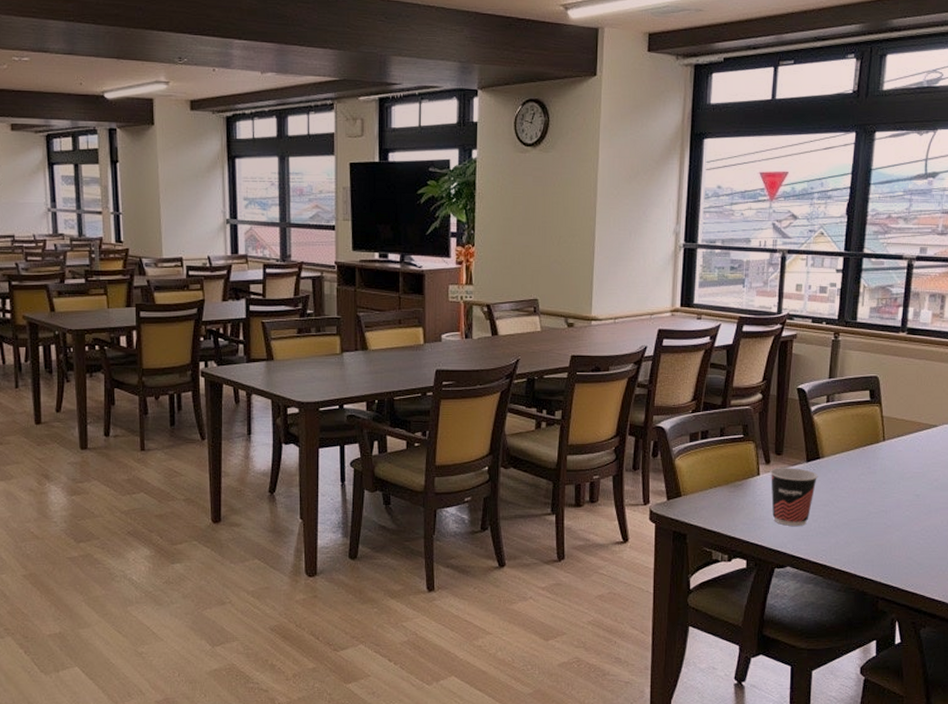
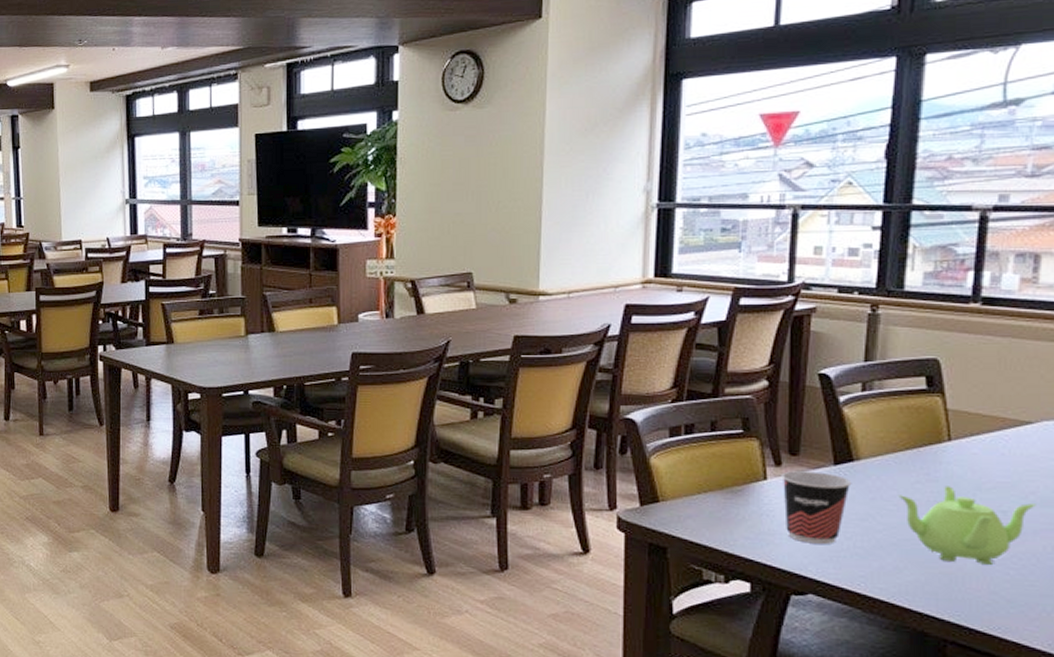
teapot: none [849,476,938,536] -> present [899,486,1036,565]

